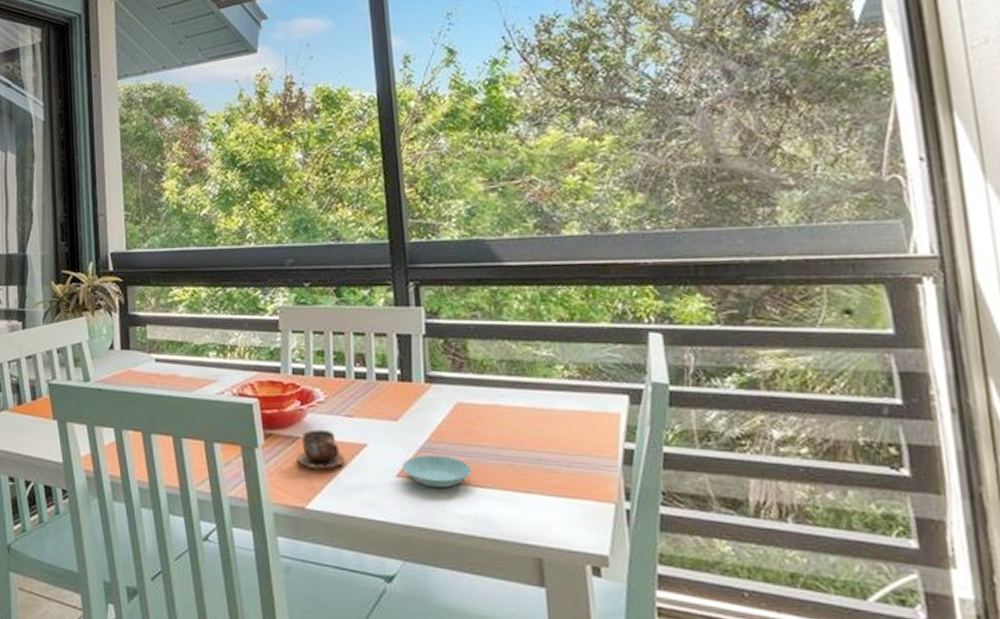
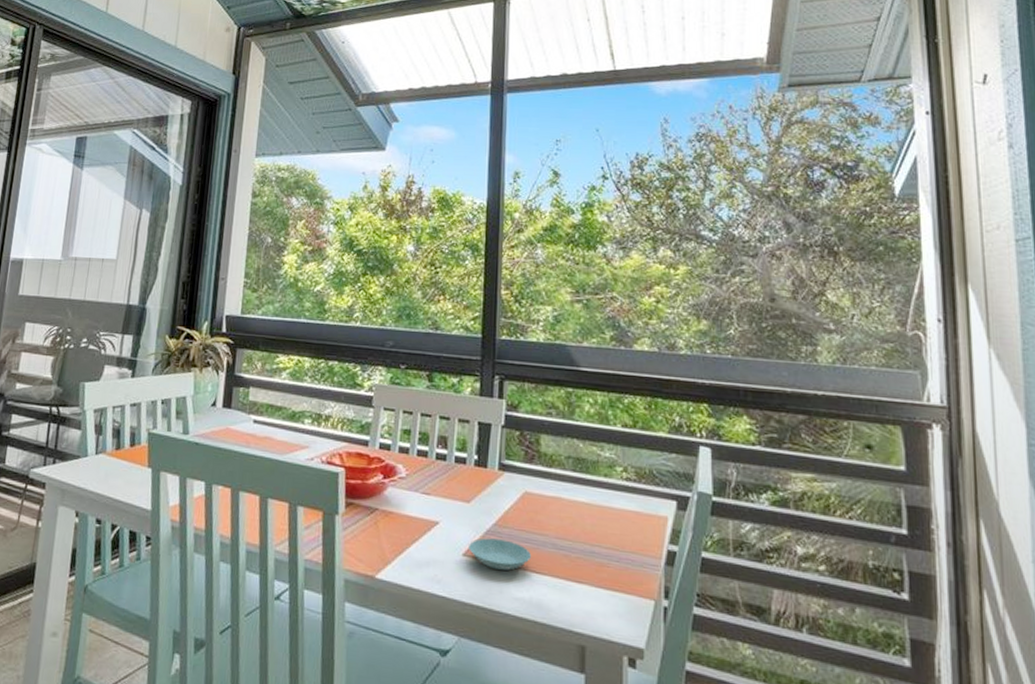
cup: present [296,429,345,469] -> none [373,503,417,542]

